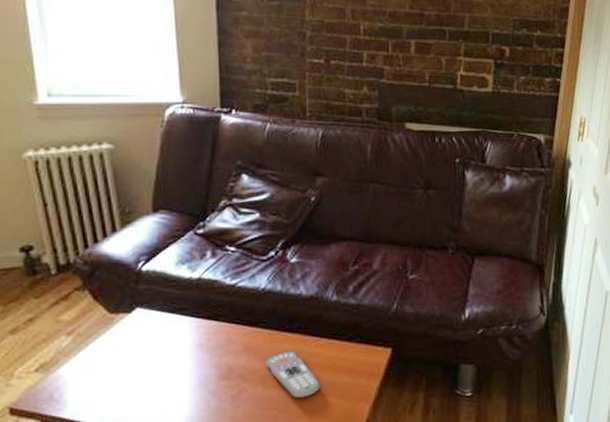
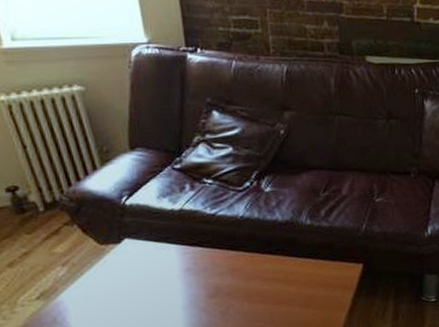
remote control: present [265,352,320,399] -> none [249,271,300,311]

